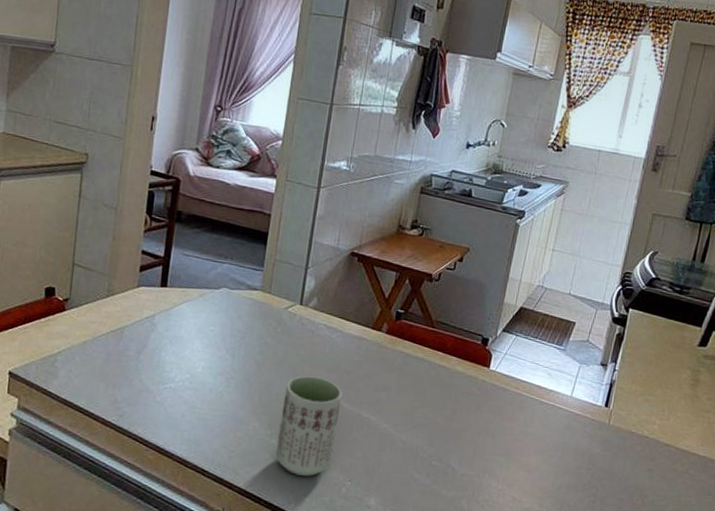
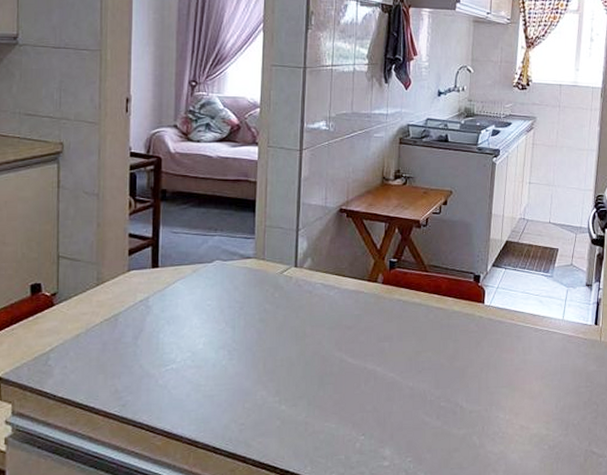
cup: present [275,375,343,476] -> none [286,336,346,438]

